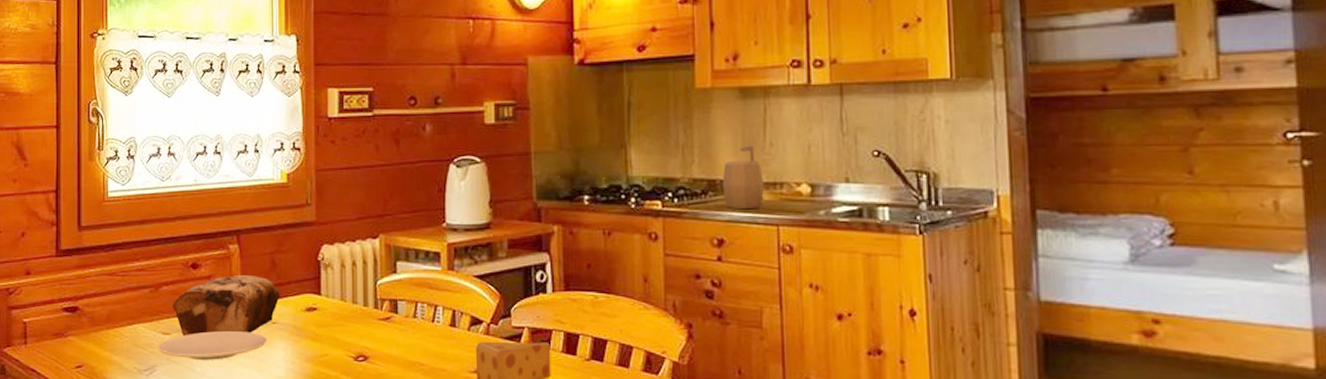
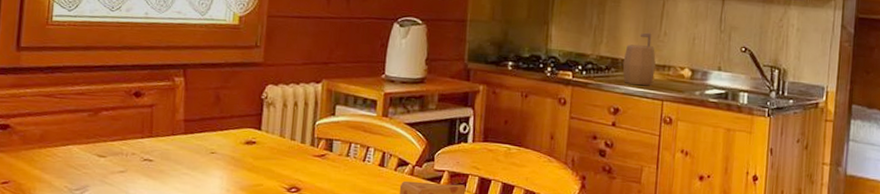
plate: present [158,330,268,360] -> none [92,156,205,184]
bread loaf: present [172,276,280,336] -> none [110,106,222,161]

